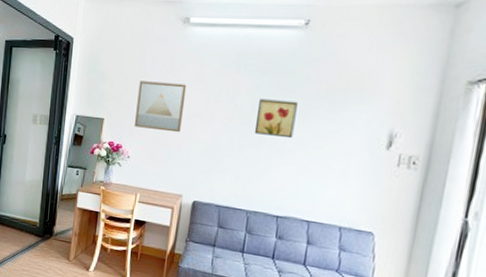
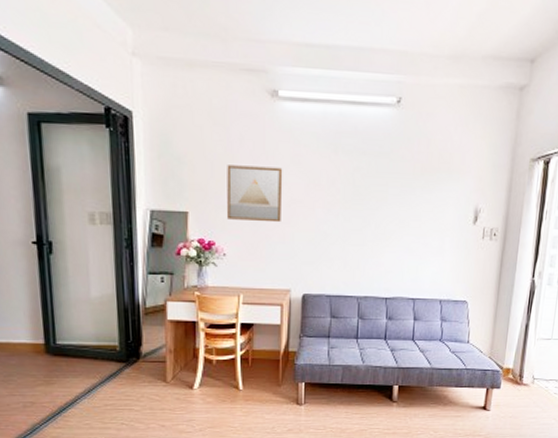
wall art: present [254,98,298,138] -> none [357,181,396,219]

